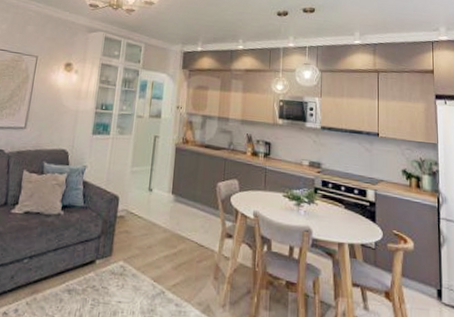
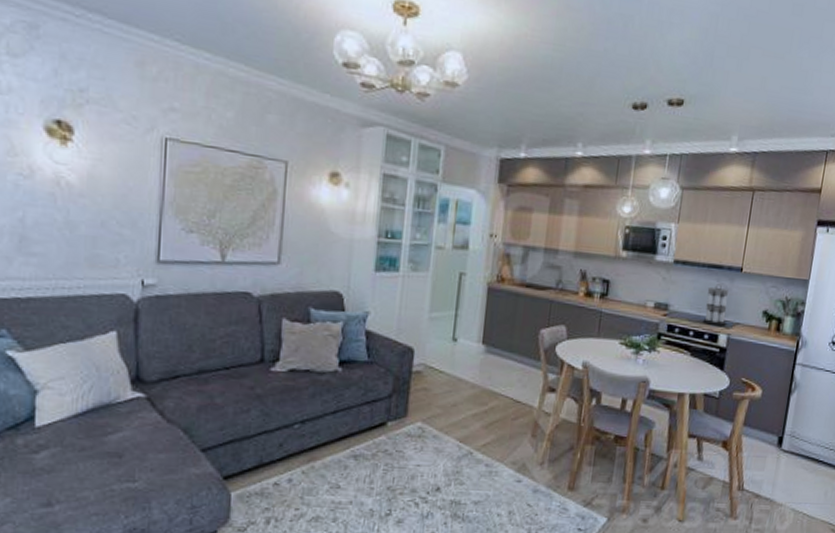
spice rack: none [351,146,372,183] -> present [703,284,728,326]

